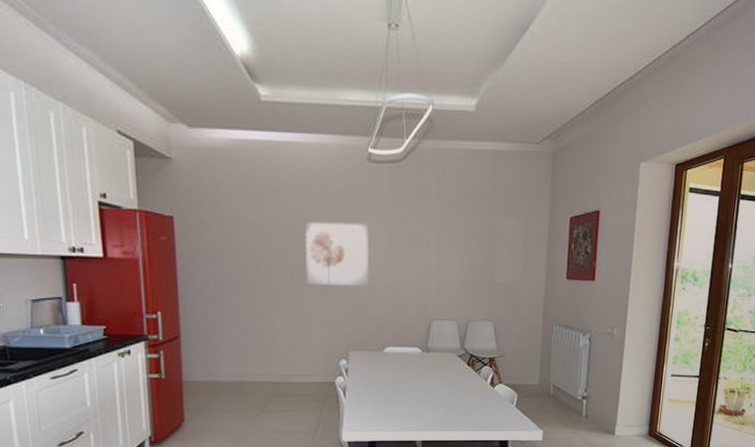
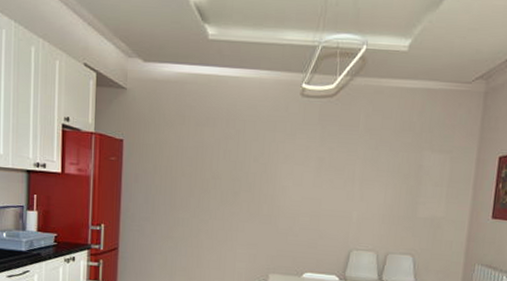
wall art: present [304,221,370,287] -> none [235,149,297,213]

